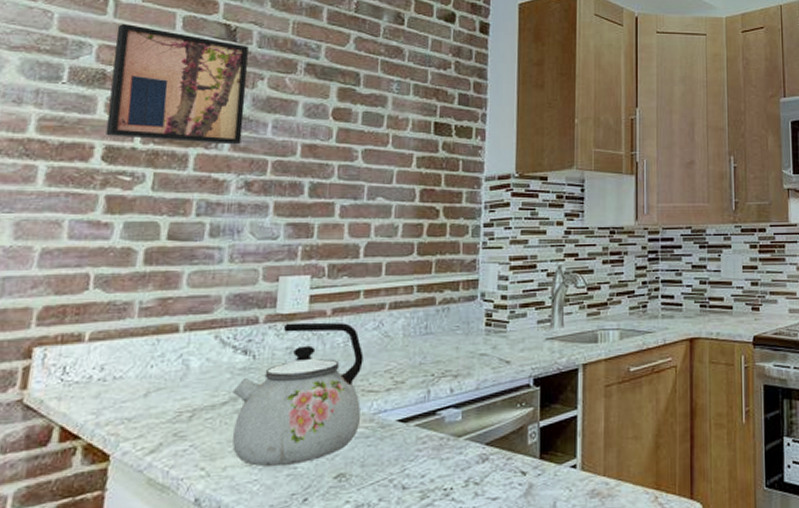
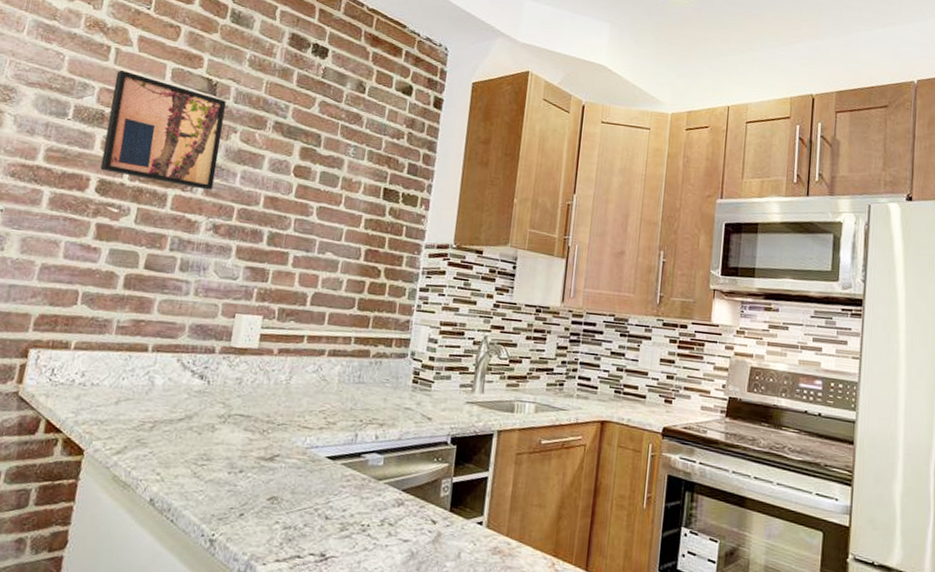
kettle: present [231,322,364,467] -> none [184,356,302,483]

